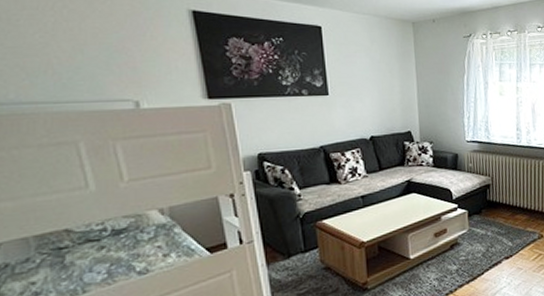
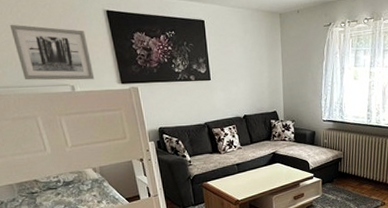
wall art: none [48,22,170,95] -> present [9,24,95,81]

